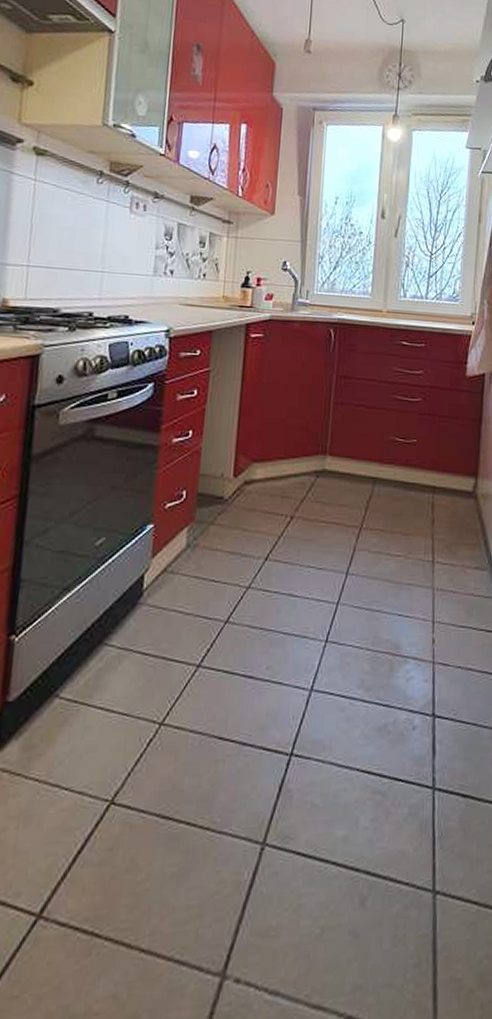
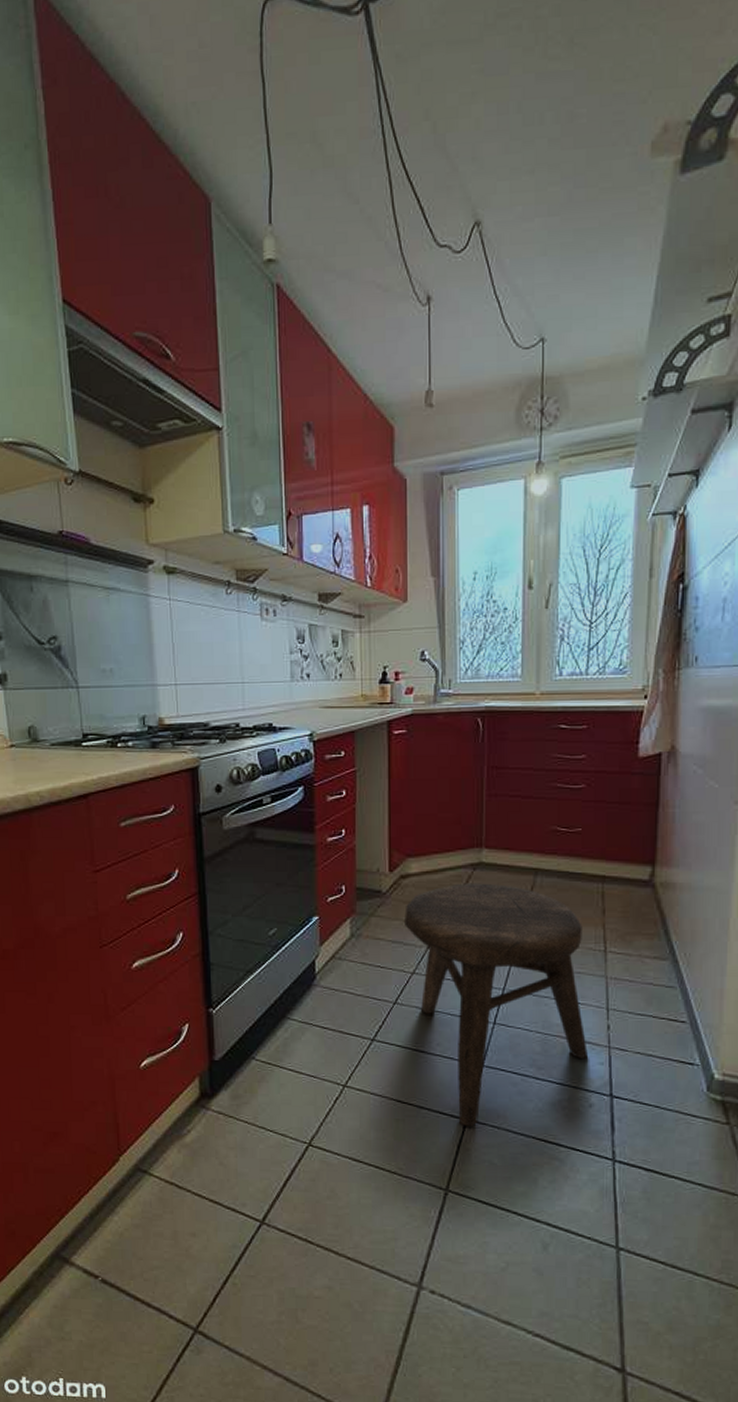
stool: none [244,490,414,764] -> present [404,883,588,1127]

